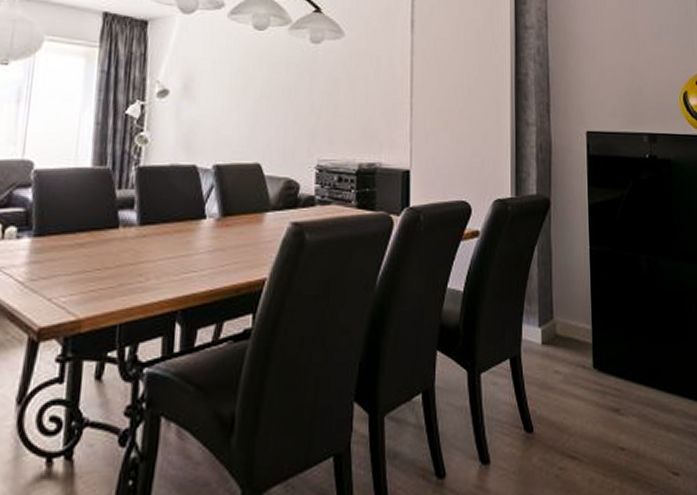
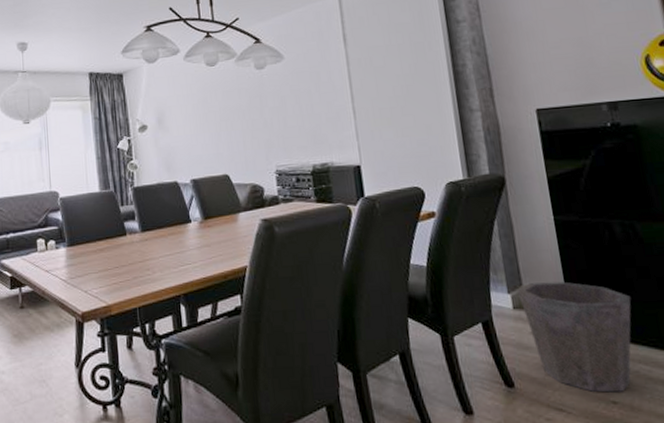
waste bin: none [548,317,648,438] -> present [518,281,632,393]

